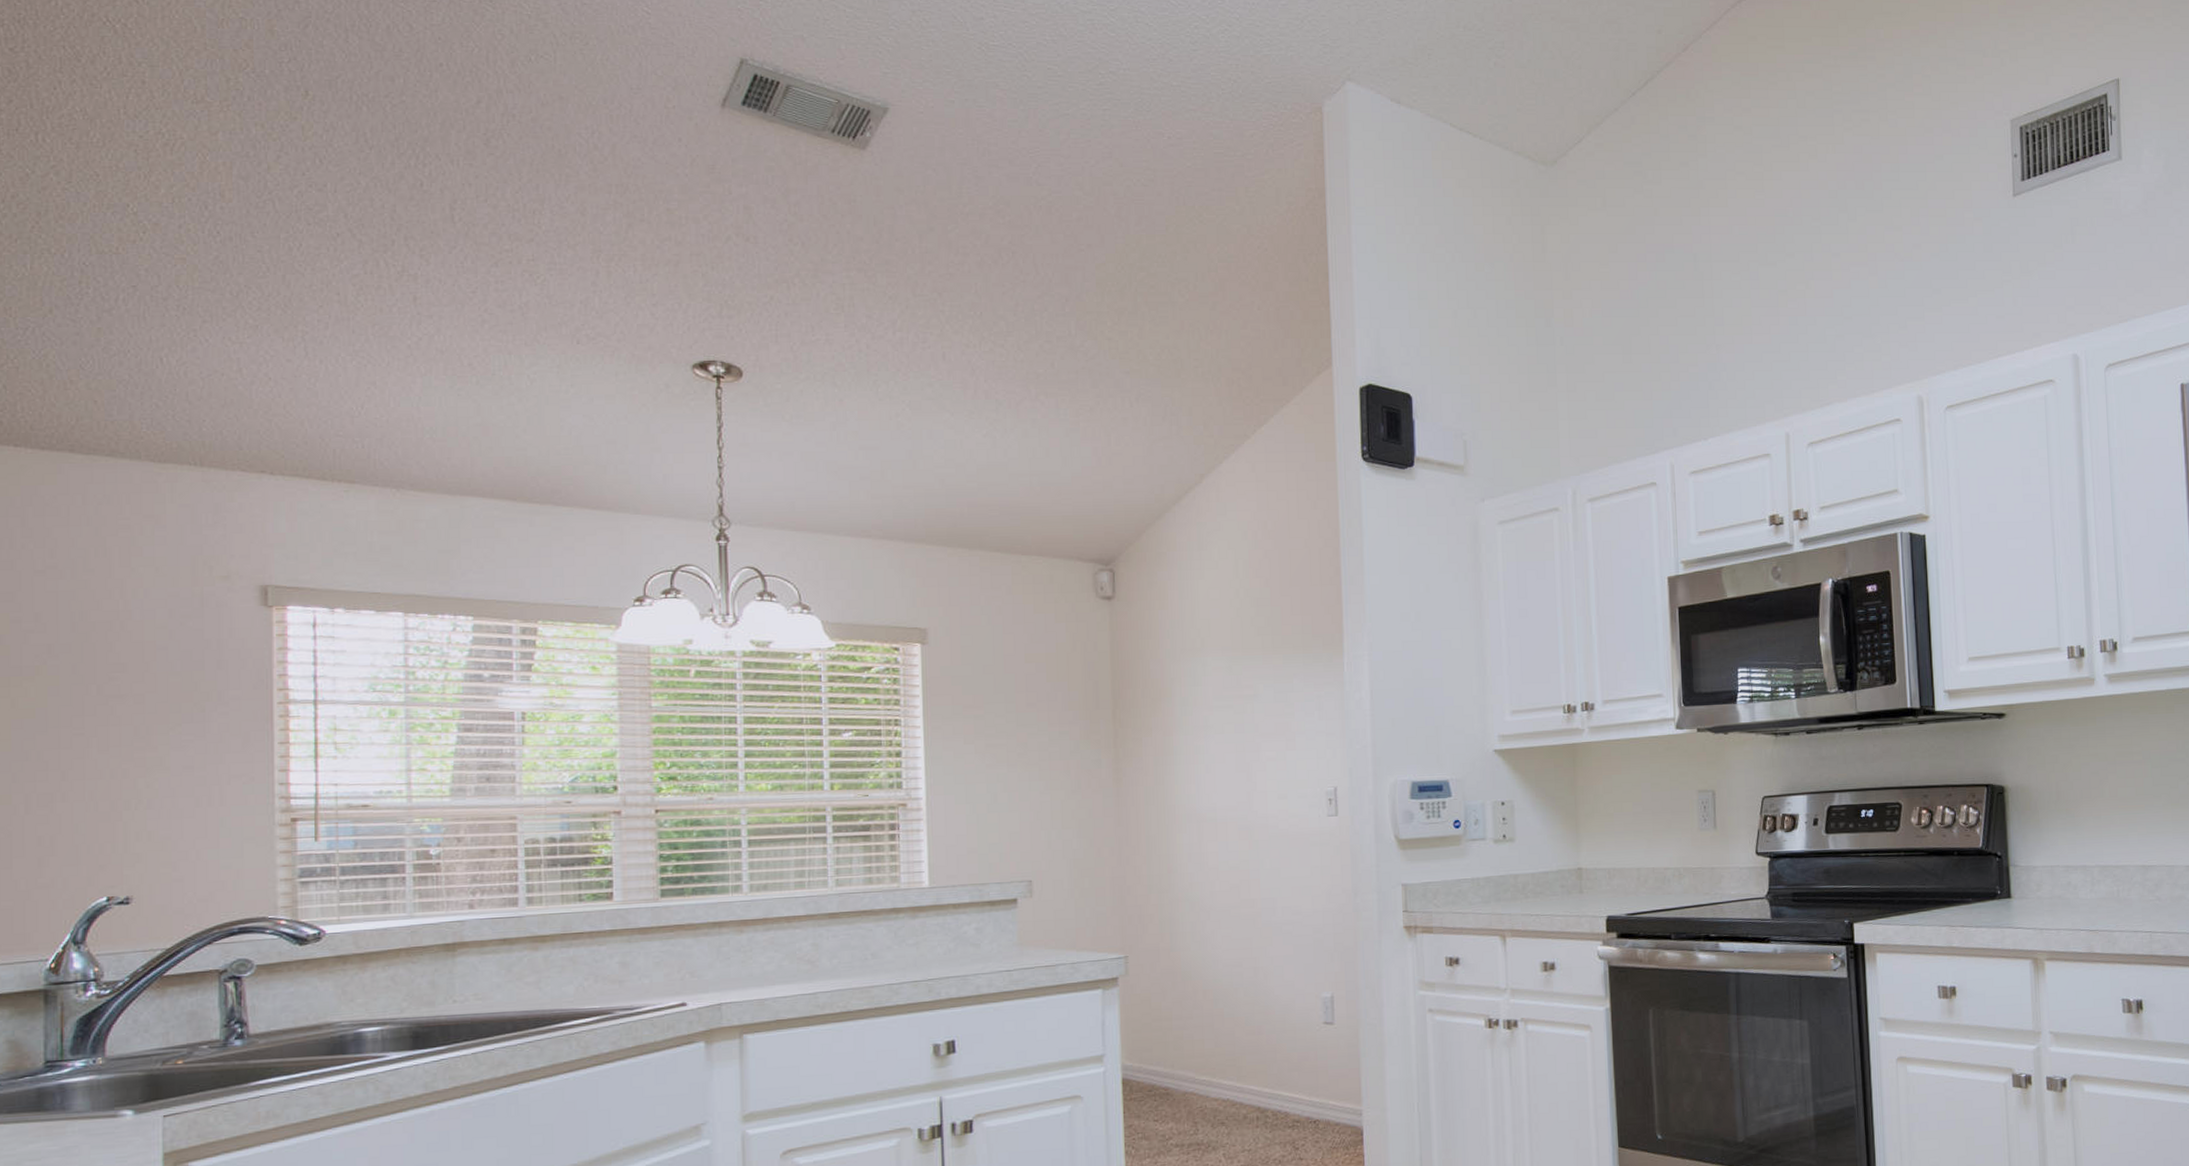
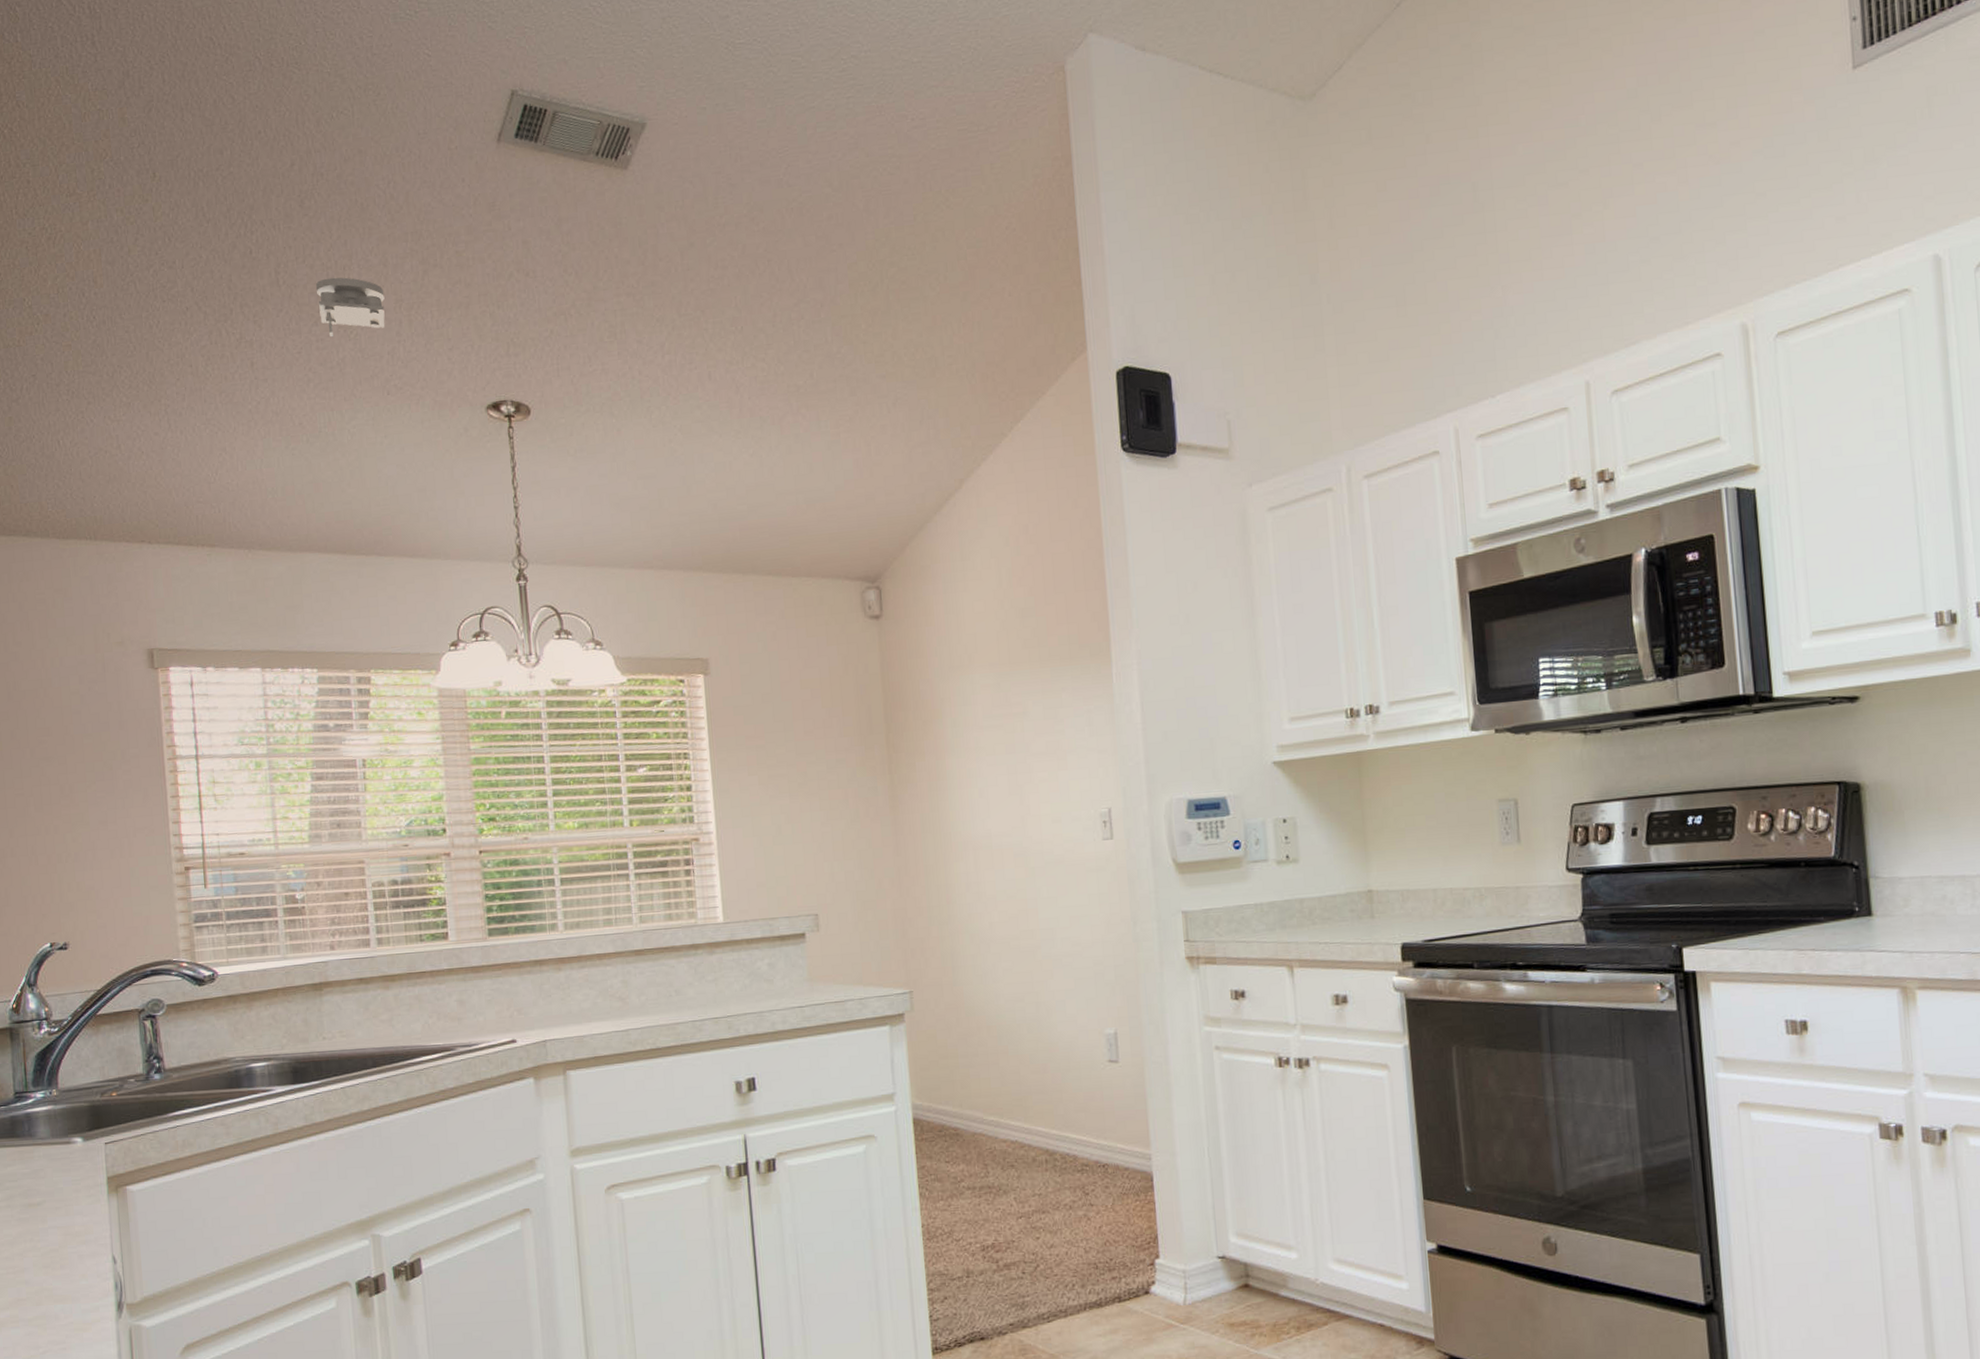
smoke detector: none [498,220,580,279] -> present [315,277,385,337]

